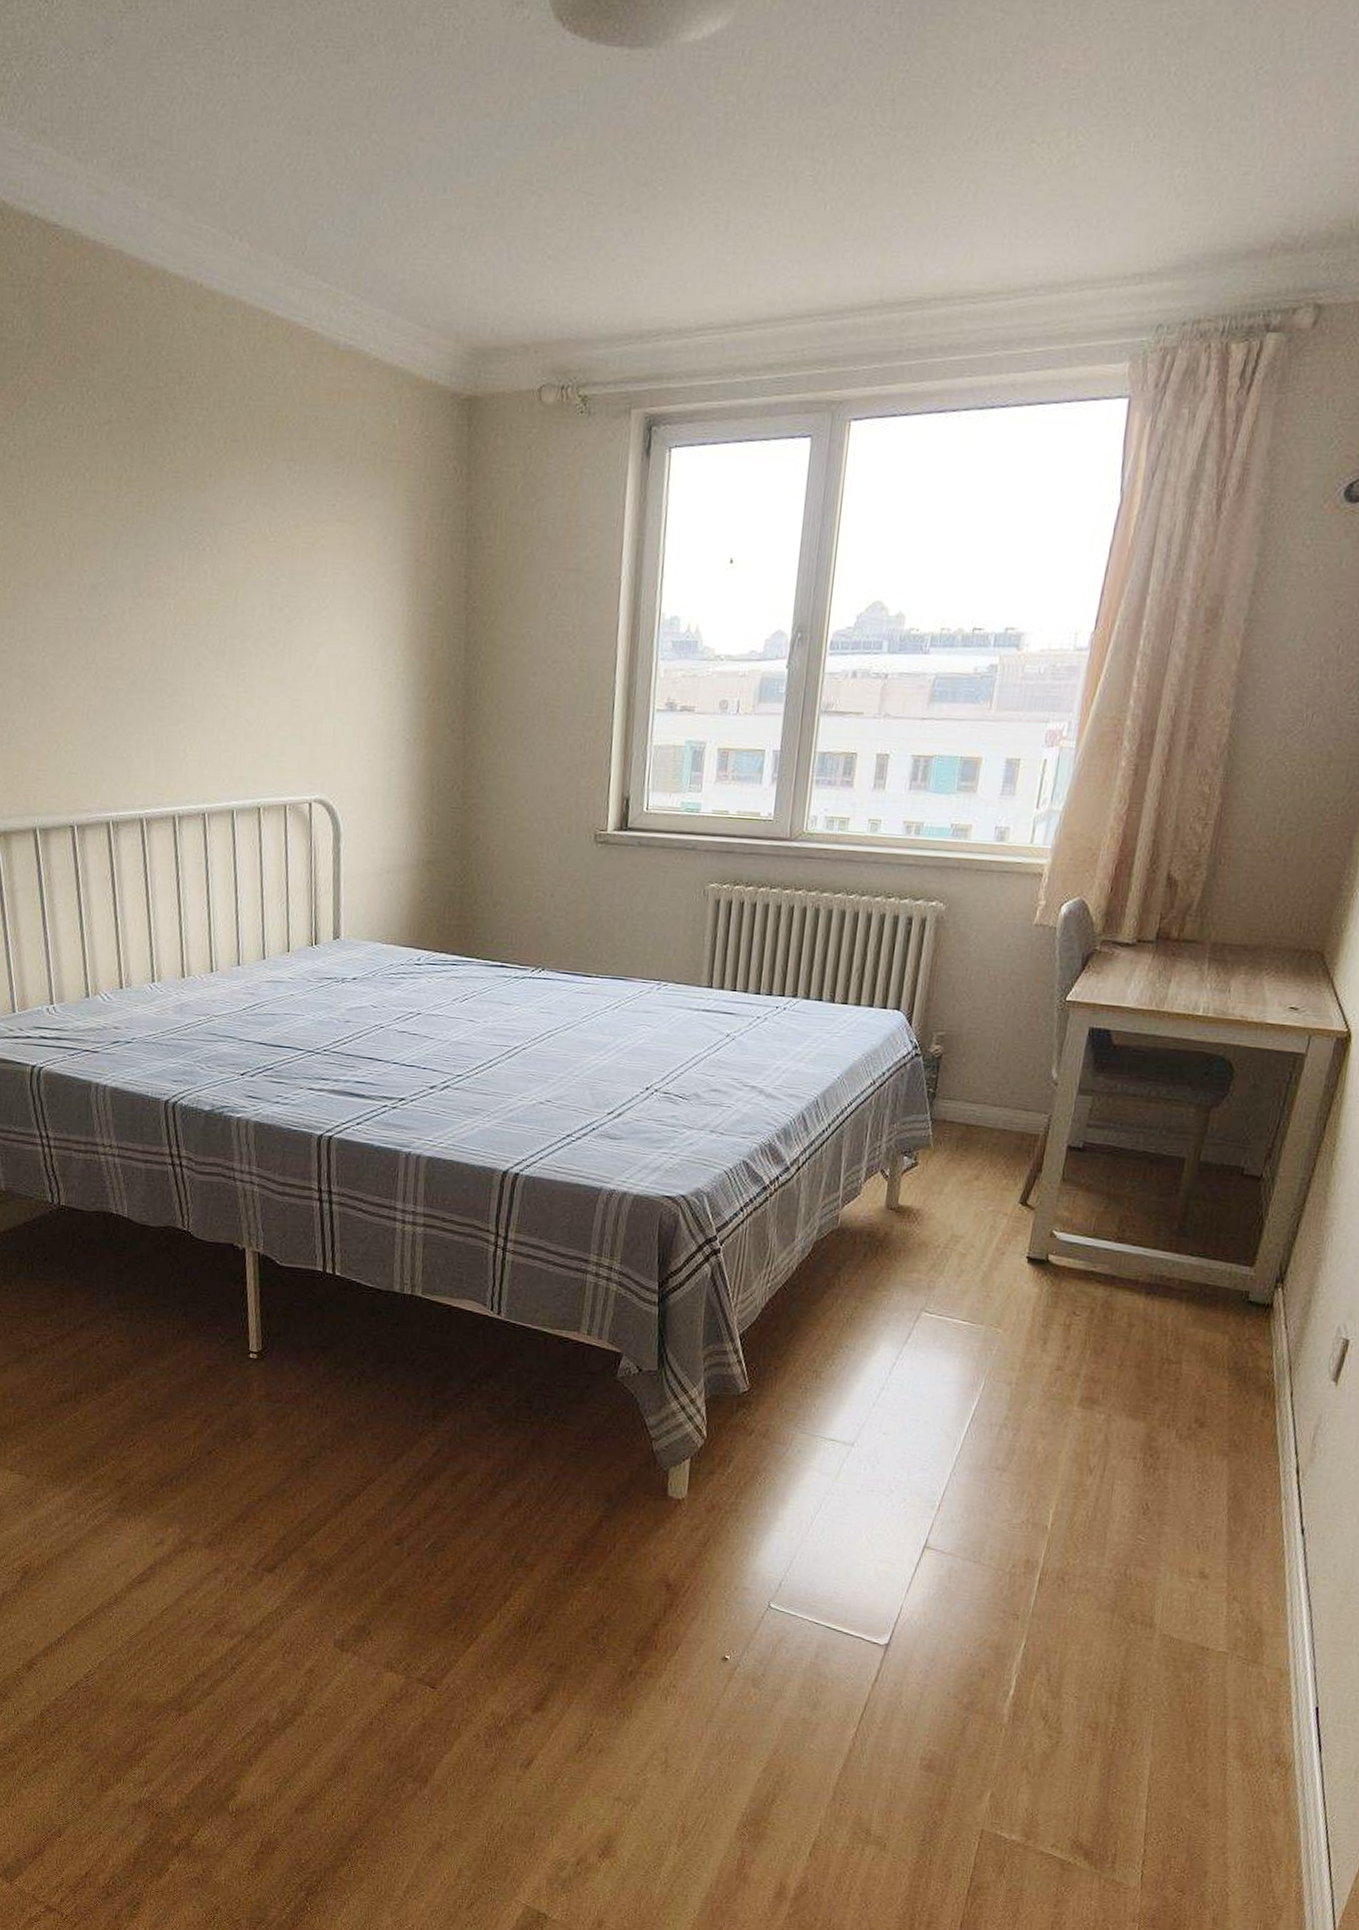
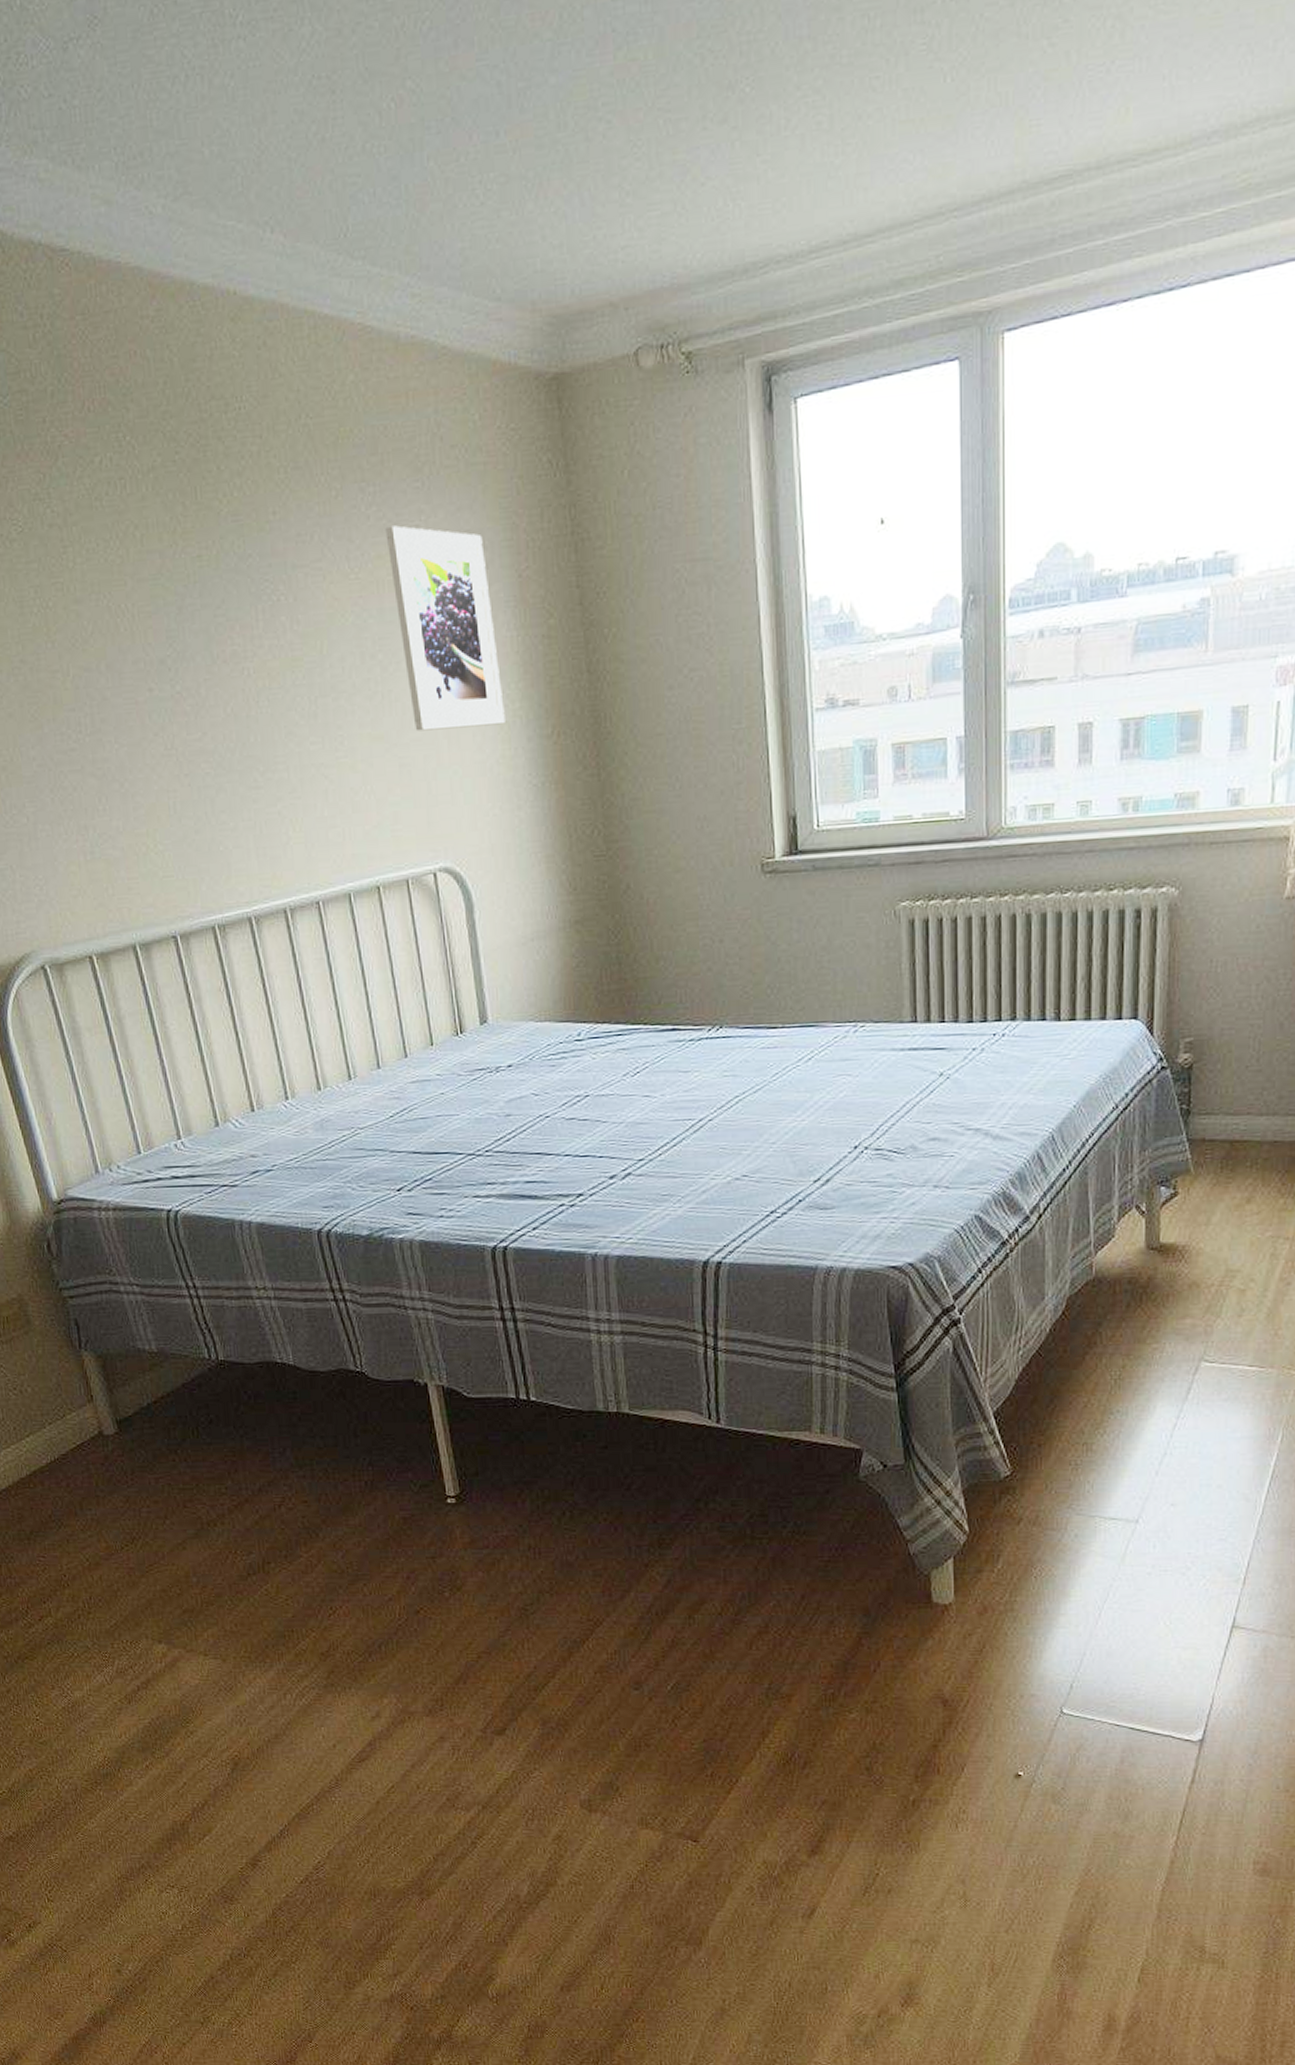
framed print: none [305,502,390,684] -> present [385,525,505,731]

